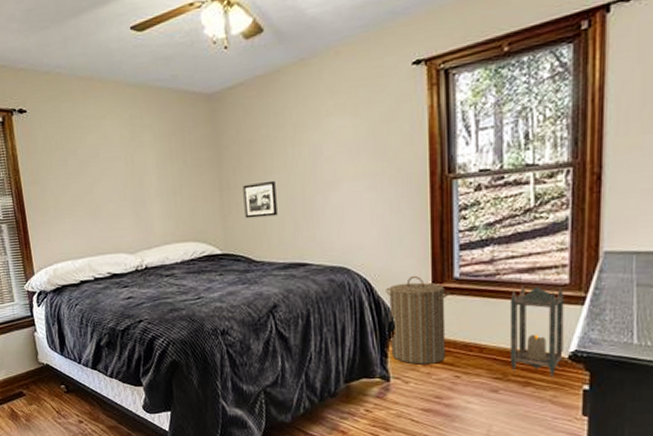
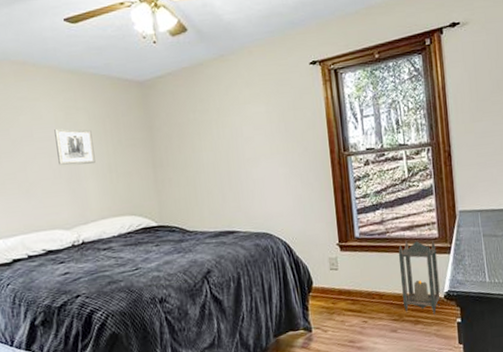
wall art: none [120,148,160,187] -> present [54,128,96,165]
picture frame: present [243,180,278,219] -> none [174,158,207,193]
laundry hamper: present [386,276,450,365] -> none [303,237,355,315]

